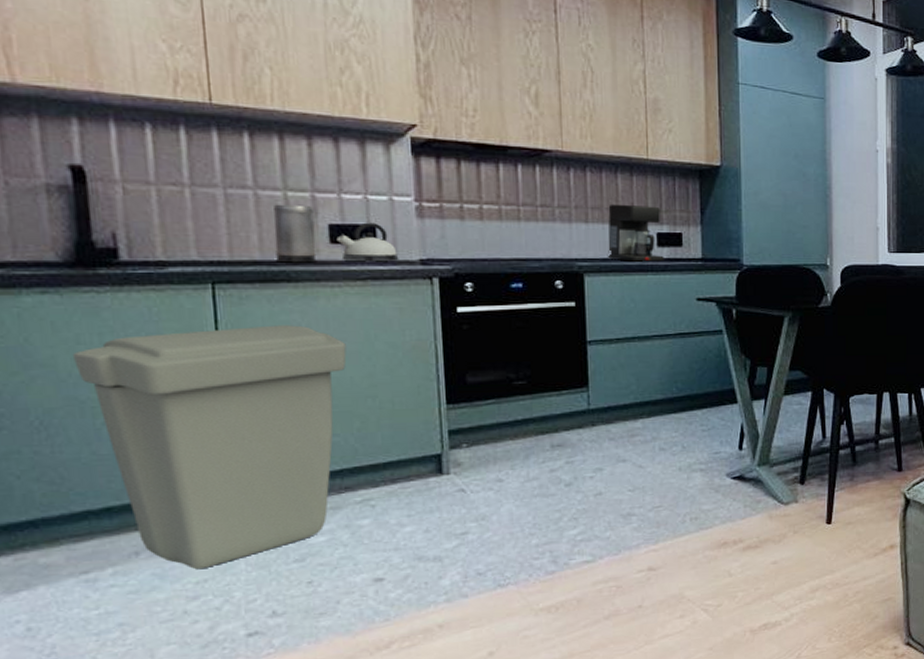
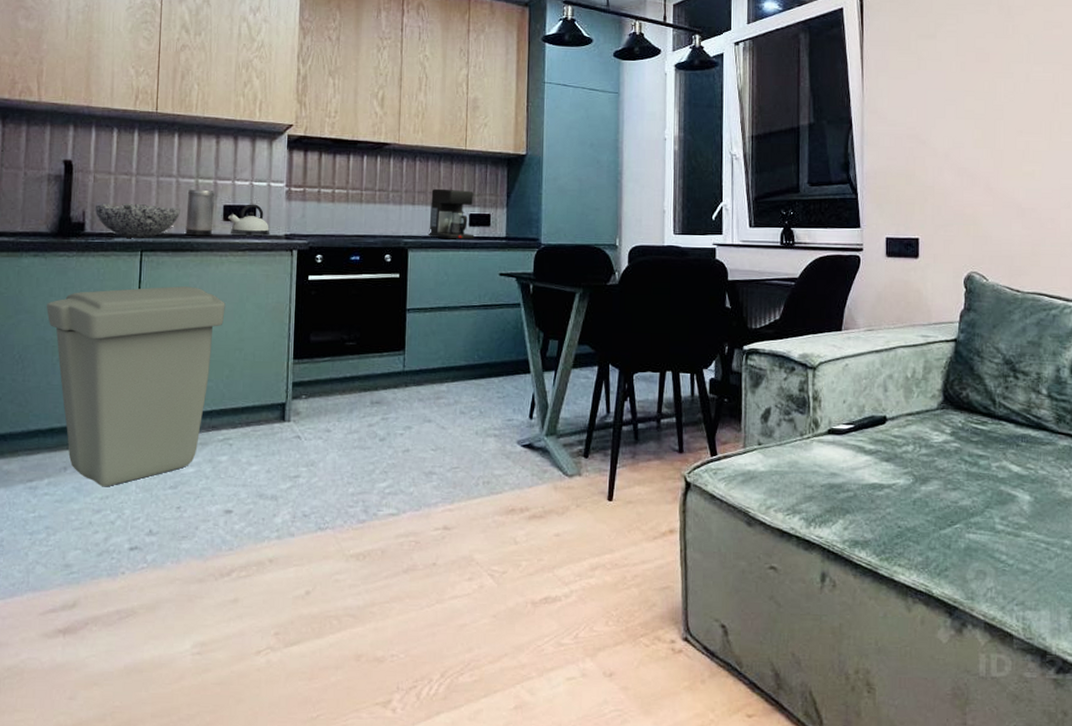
bowl: none [130,222,265,268] -> present [94,203,180,239]

